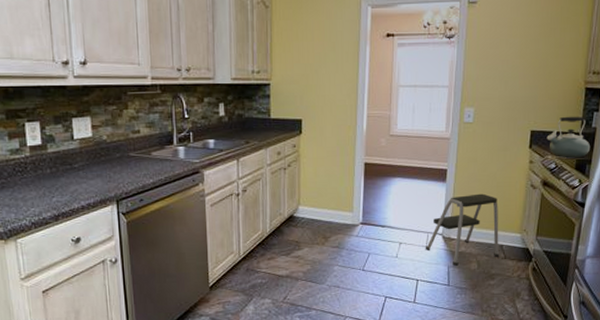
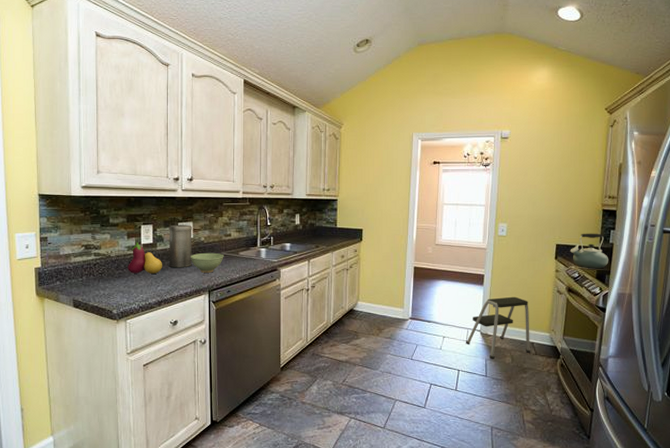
fruit: none [12,143,57,183] -> present [128,241,163,274]
canister: none [60,120,94,175] -> present [168,224,192,268]
bowl: none [90,154,133,179] -> present [190,252,224,273]

